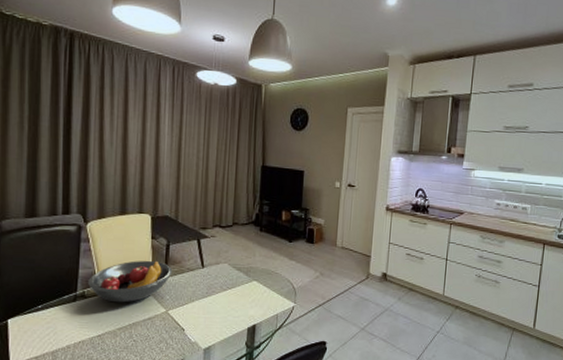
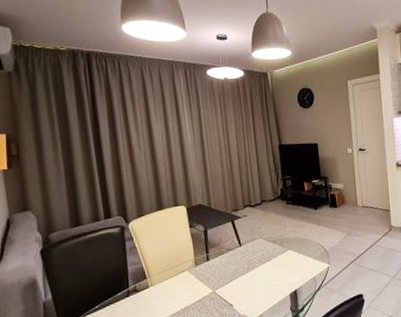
fruit bowl: present [88,260,173,303] -> none [138,246,214,292]

